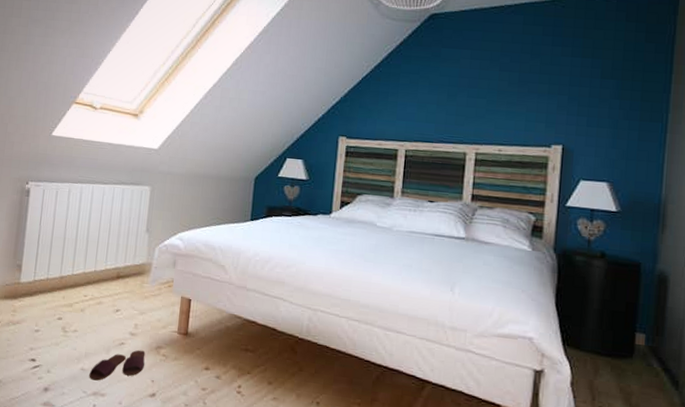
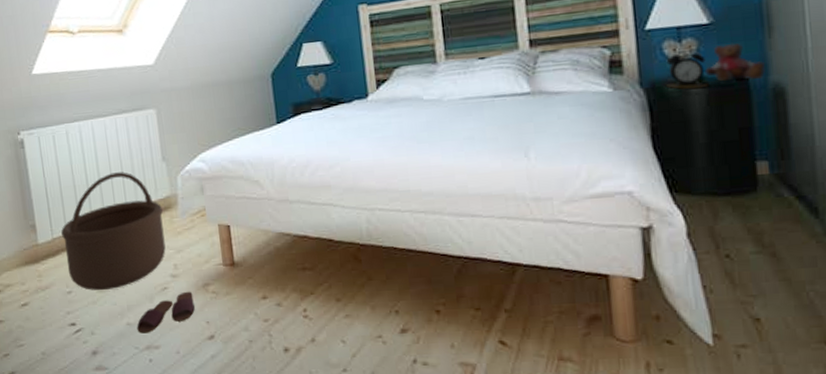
basket: none [40,233,136,336] -> present [60,172,166,290]
alarm clock: none [575,229,609,264] -> present [666,50,709,90]
teddy bear: none [607,231,655,265] -> present [705,43,765,81]

